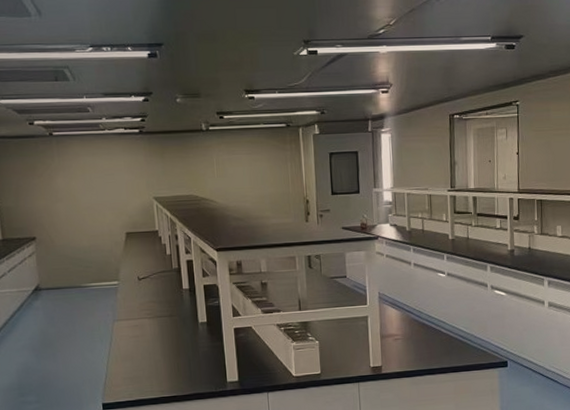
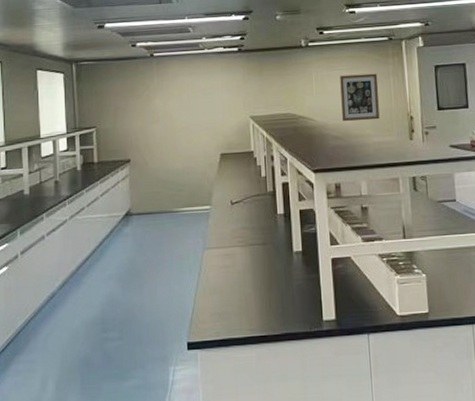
wall art: none [240,158,278,204] -> present [340,73,380,122]

